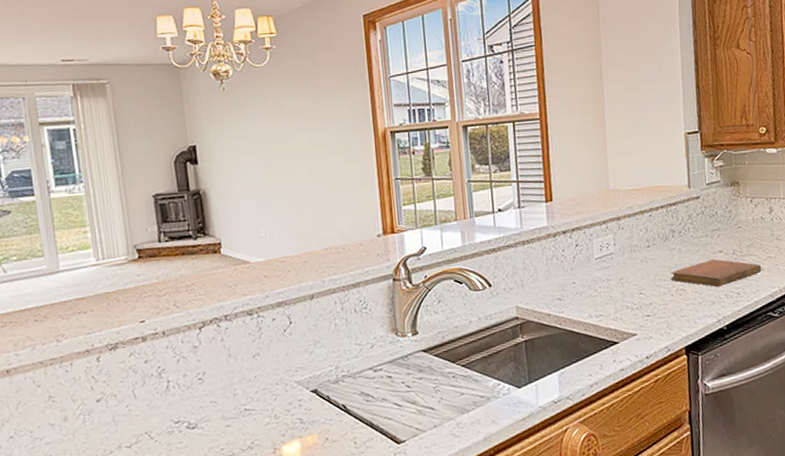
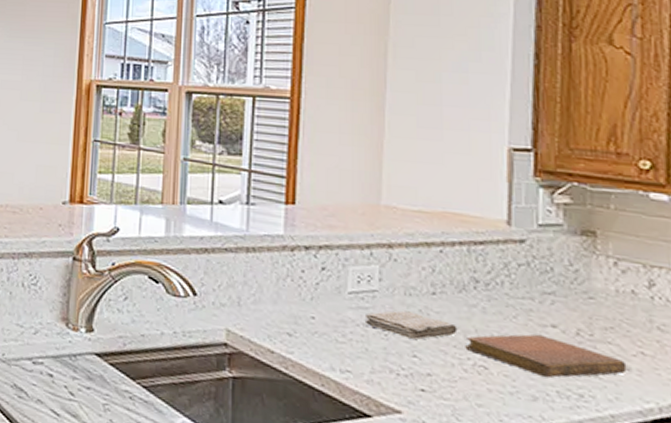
washcloth: none [607,262,665,282] -> present [364,310,458,340]

